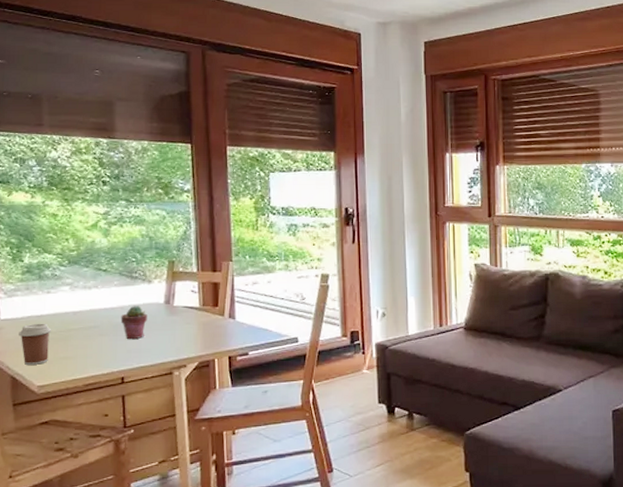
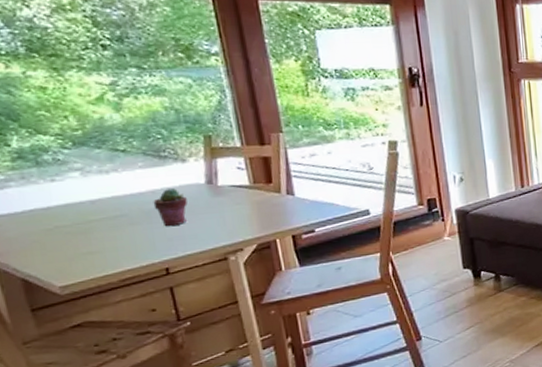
coffee cup: present [19,323,52,366] -> none [21,216,68,266]

